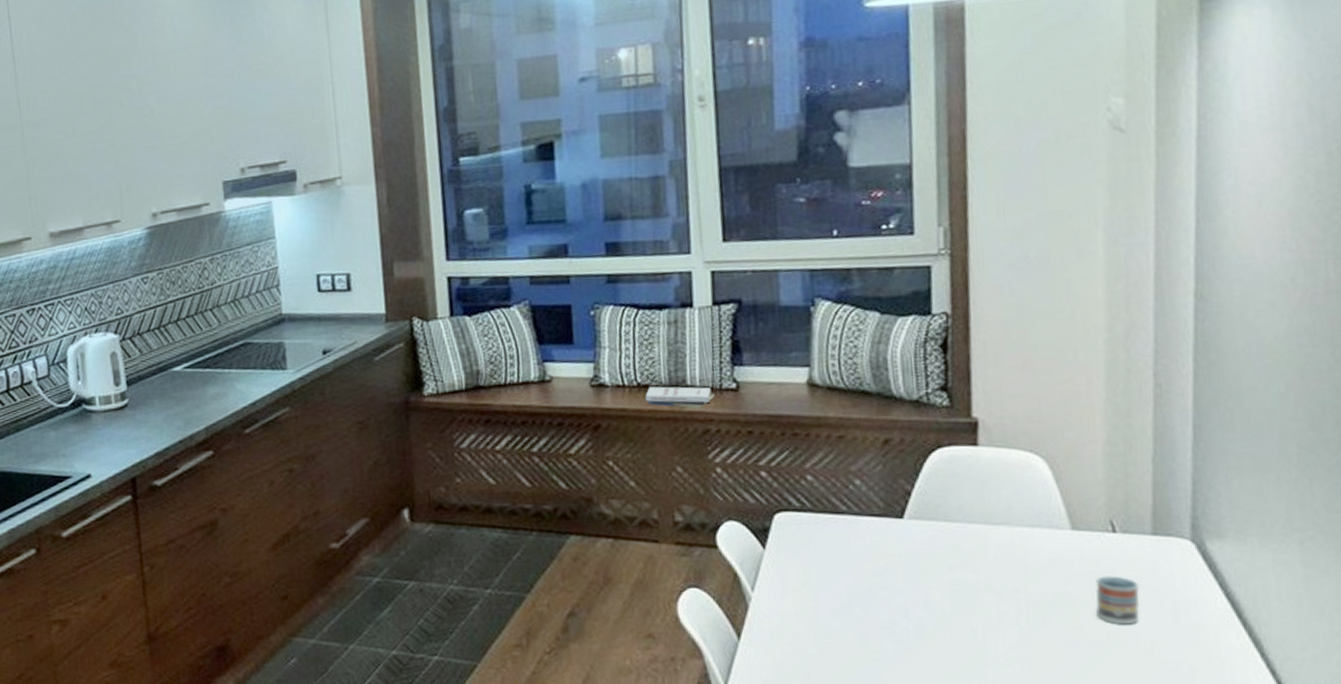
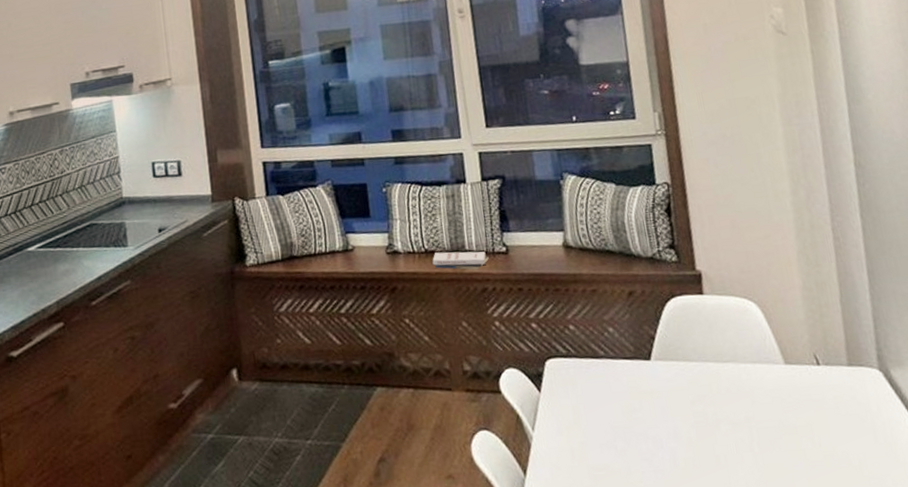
cup: present [1095,576,1140,625] -> none [809,403,847,446]

